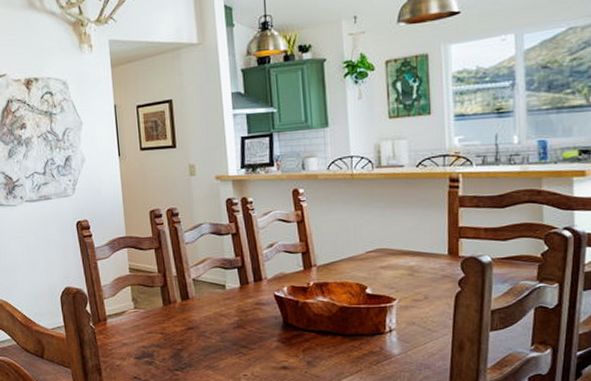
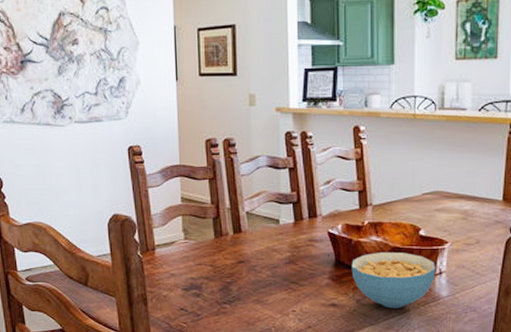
cereal bowl: none [299,311,386,369] -> present [351,251,436,308]

